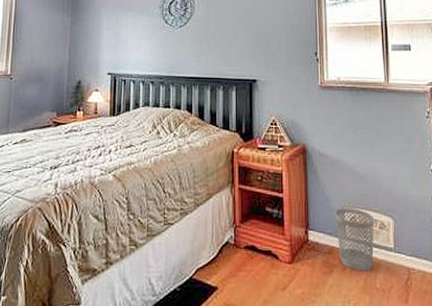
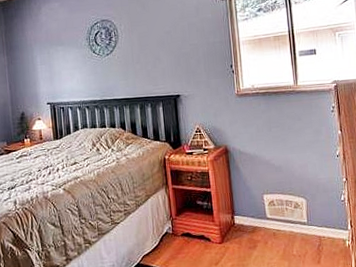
wastebasket: present [334,207,375,271] -> none [255,194,290,243]

